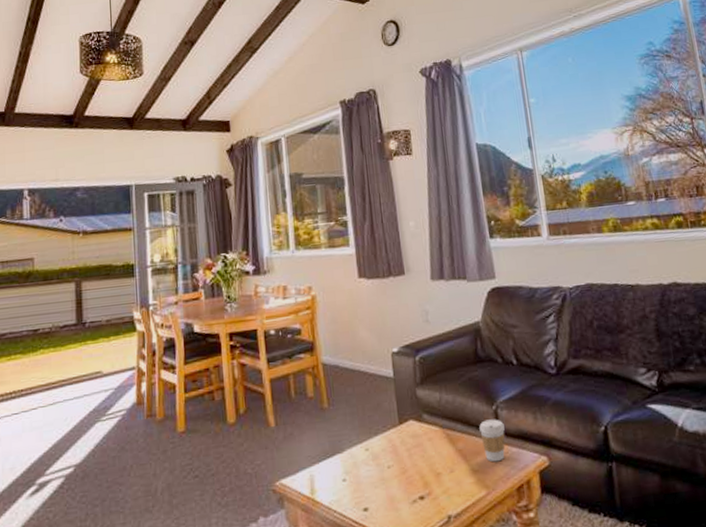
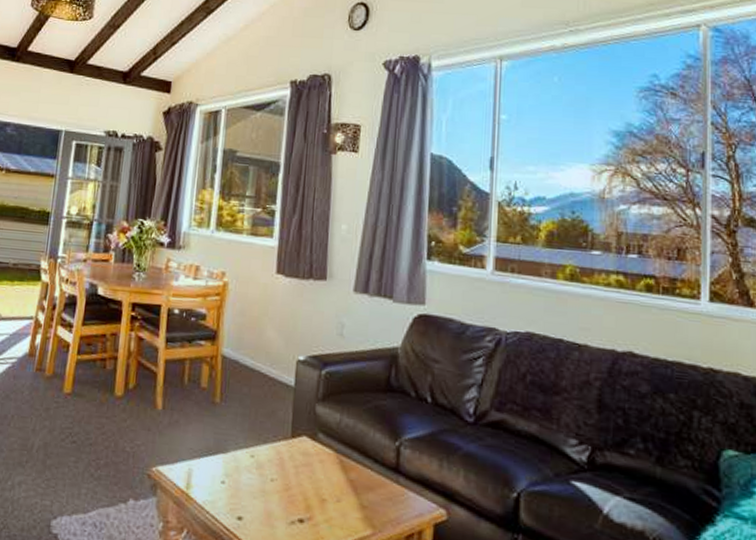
coffee cup: present [479,419,506,462] -> none [376,455,405,503]

